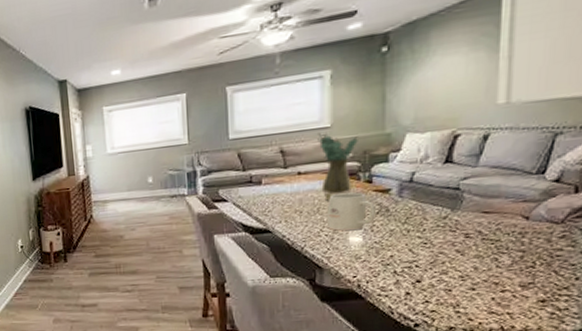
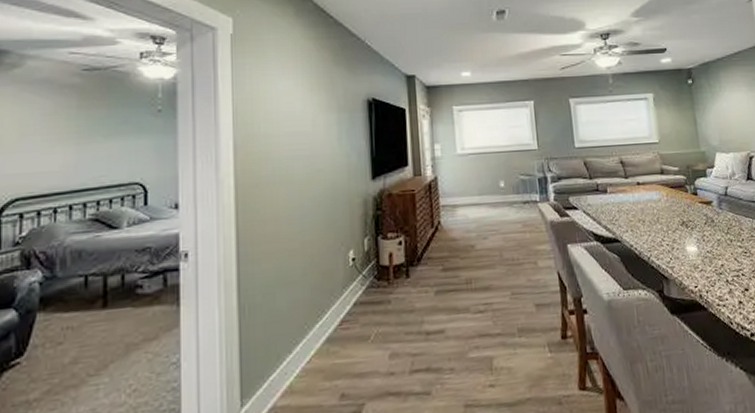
vase: present [318,133,358,201] -> none [649,148,682,211]
mug: present [328,192,375,232] -> none [665,203,704,241]

